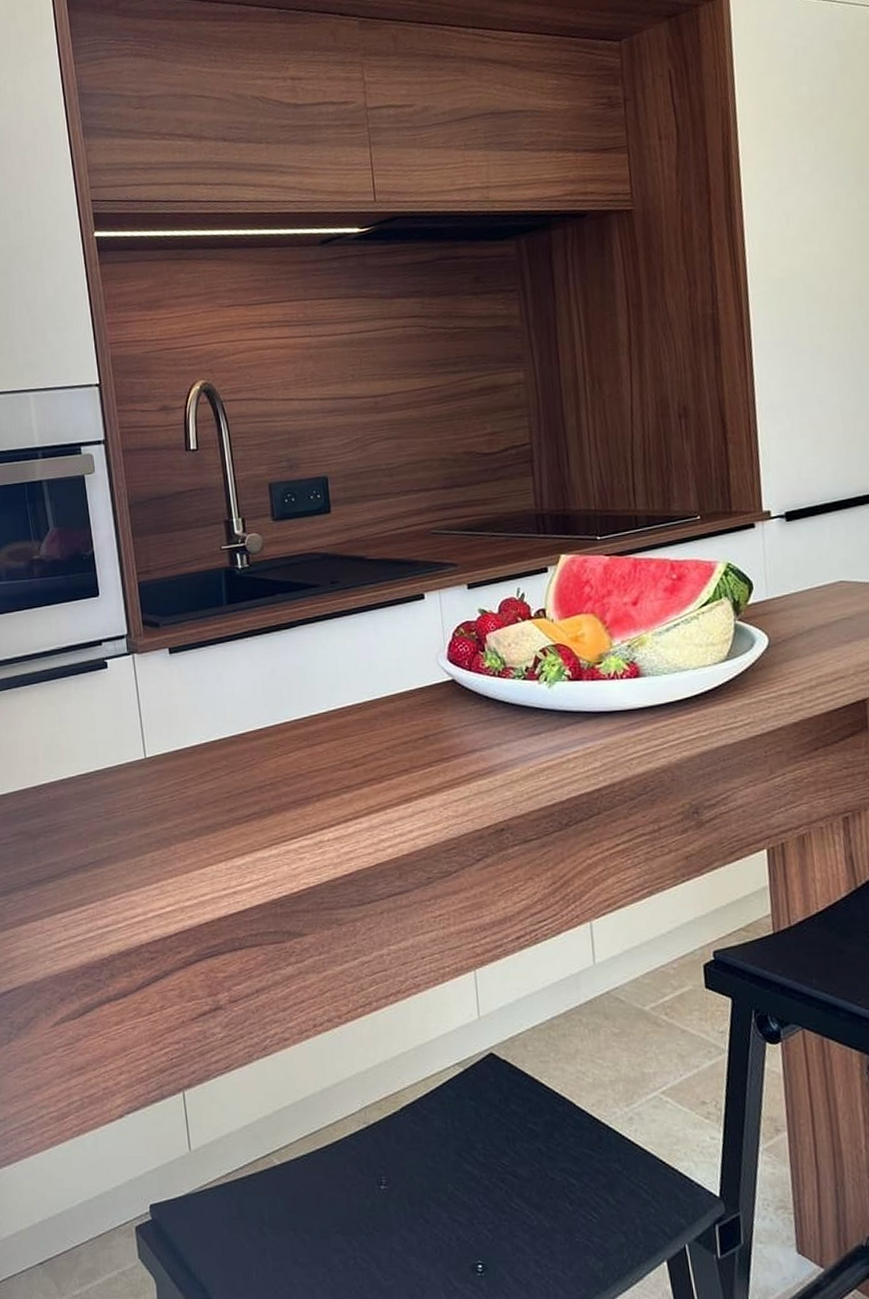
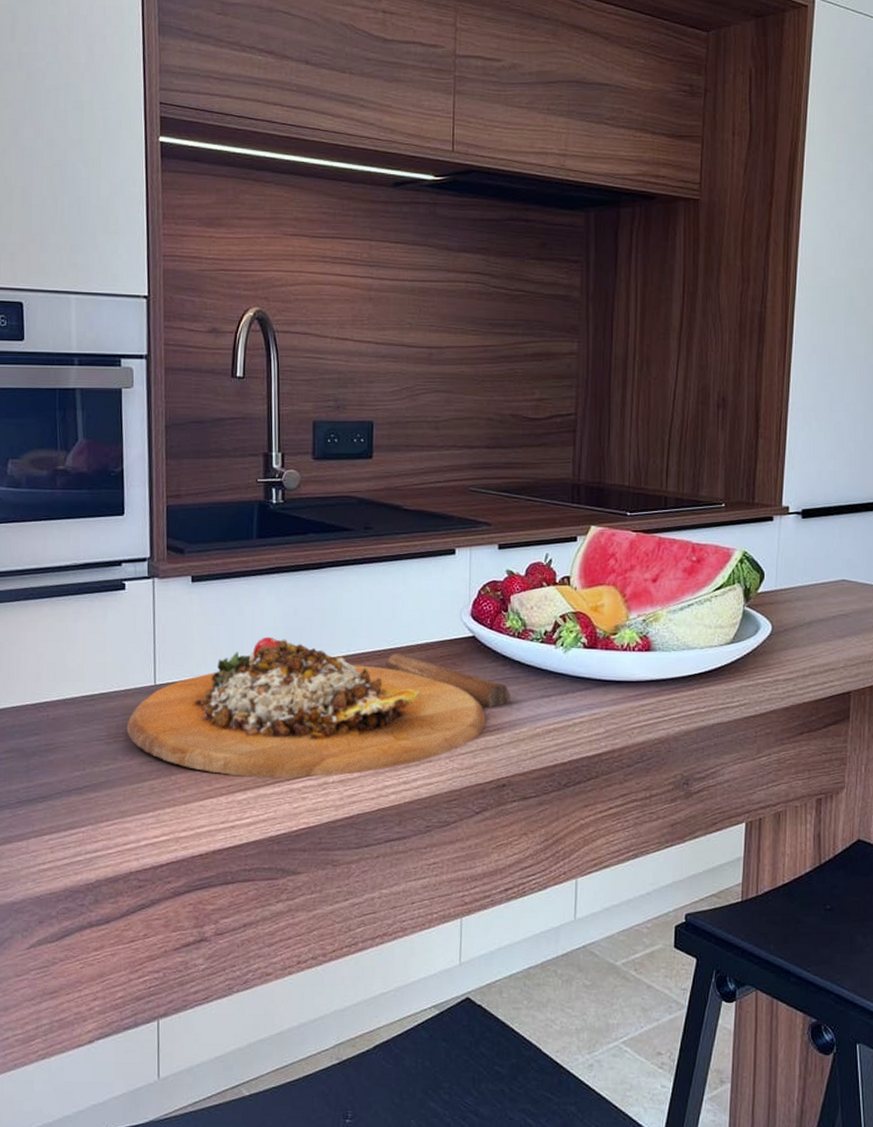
cutting board: none [122,700,499,842] -> present [126,636,510,779]

